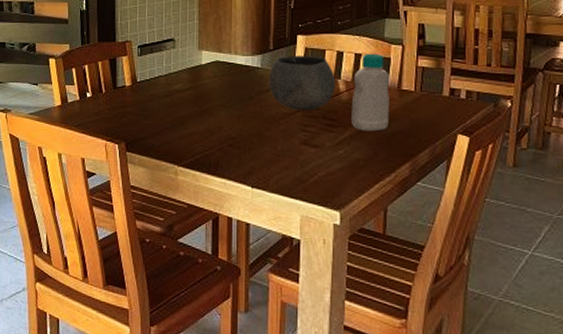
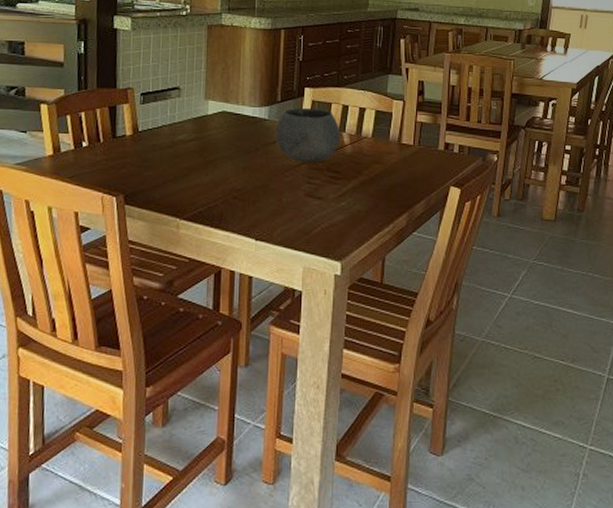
bottle: present [351,53,390,132] -> none [354,107,391,184]

